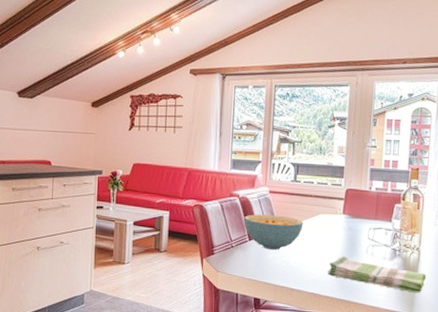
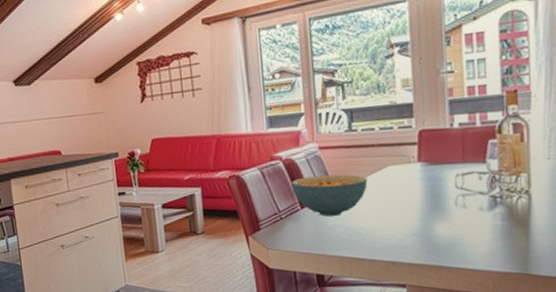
dish towel: present [328,256,426,293] -> none [406,212,543,247]

